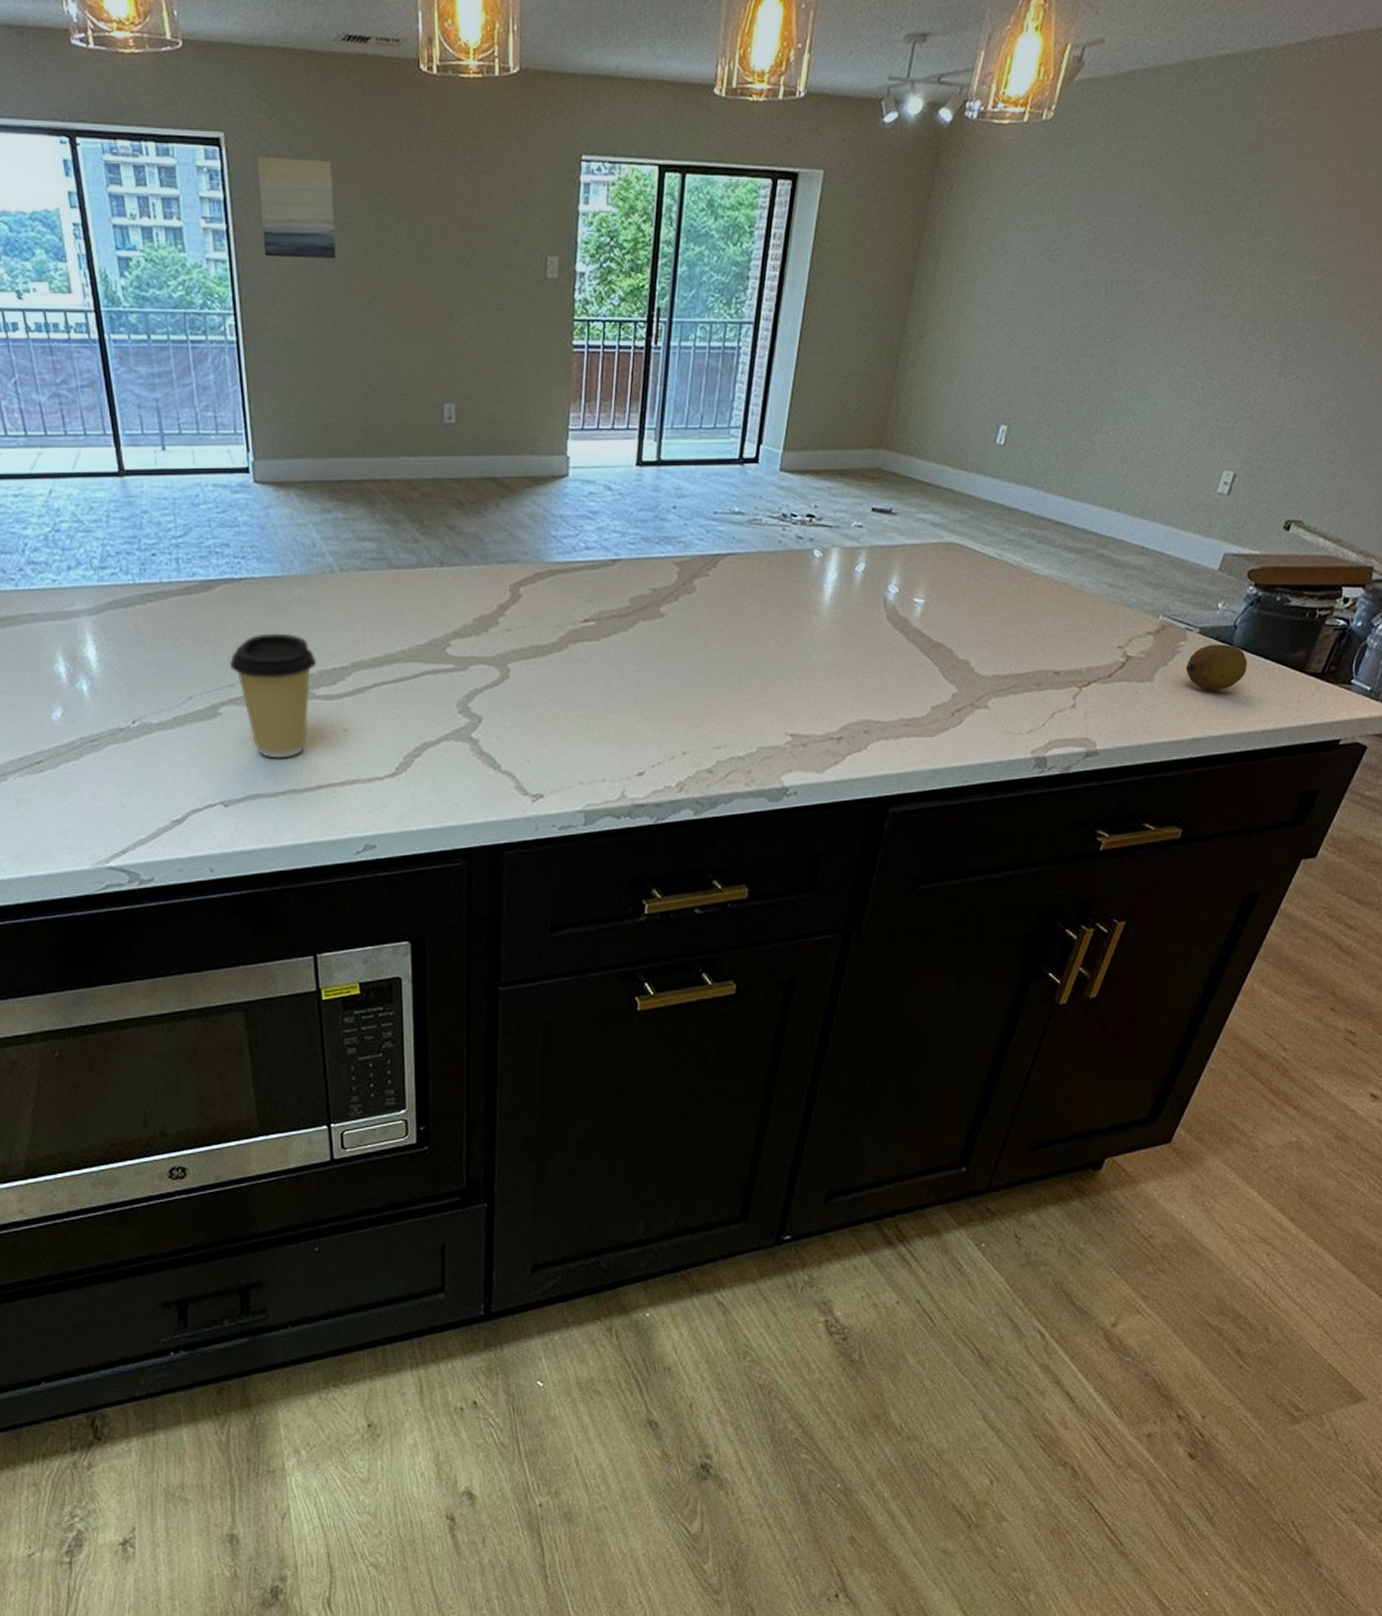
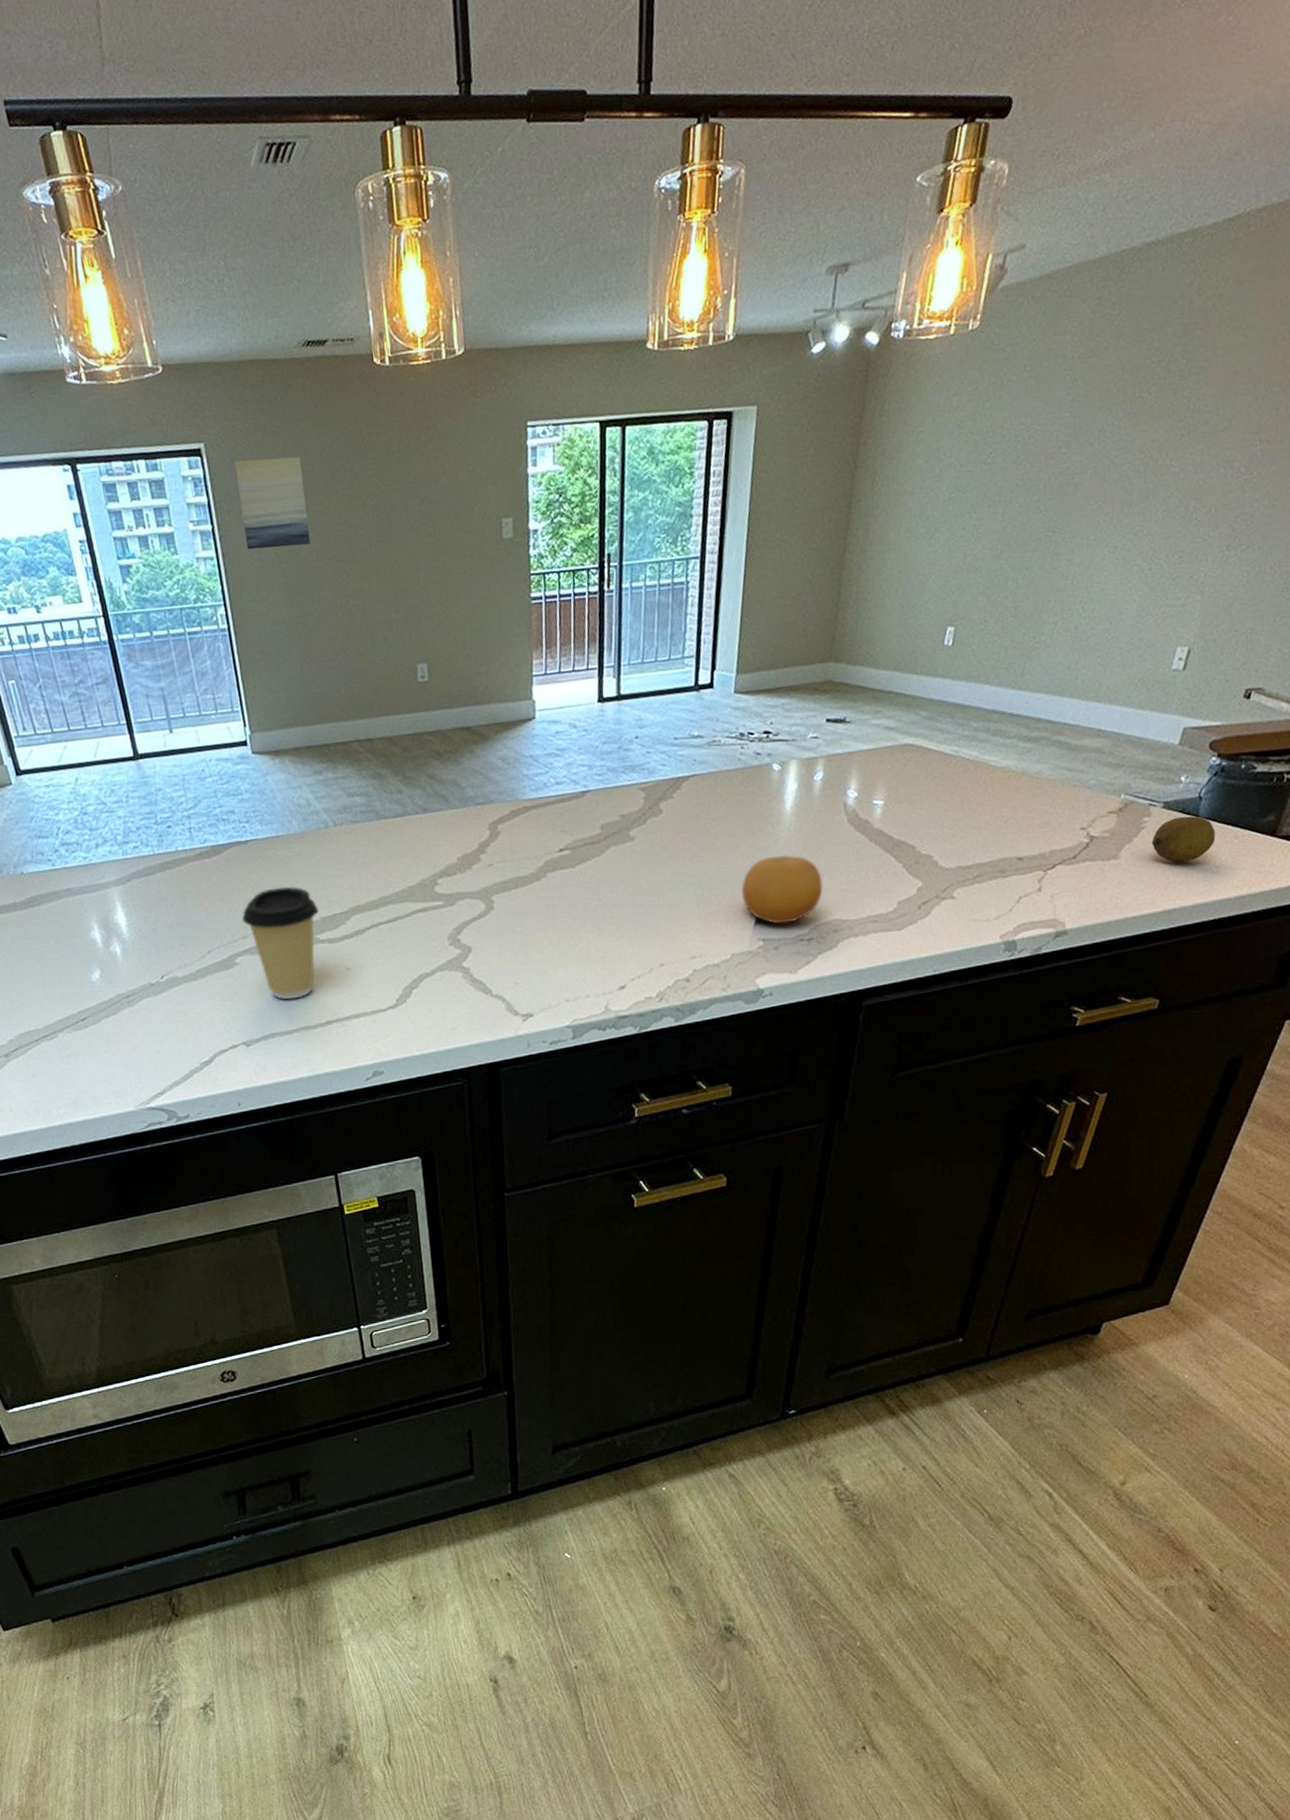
fruit: none [772,647,857,720] -> present [741,854,823,924]

